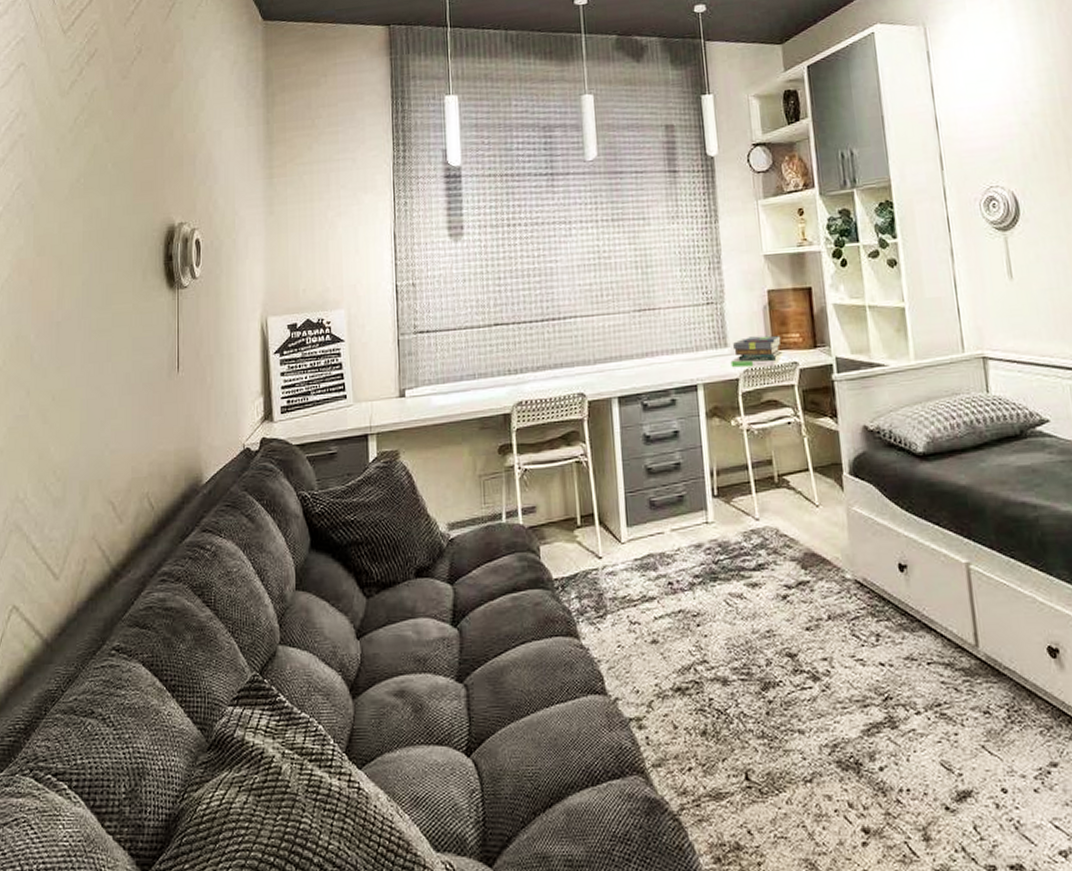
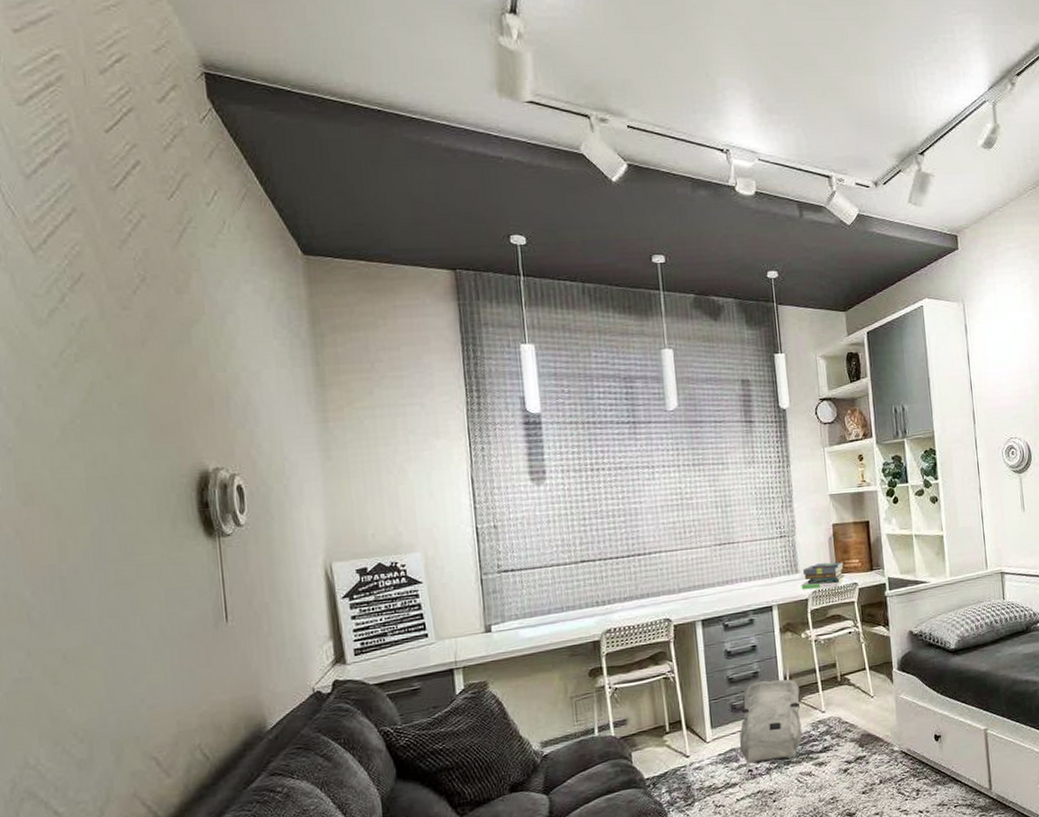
backpack: none [658,474,732,577] -> present [739,679,802,764]

